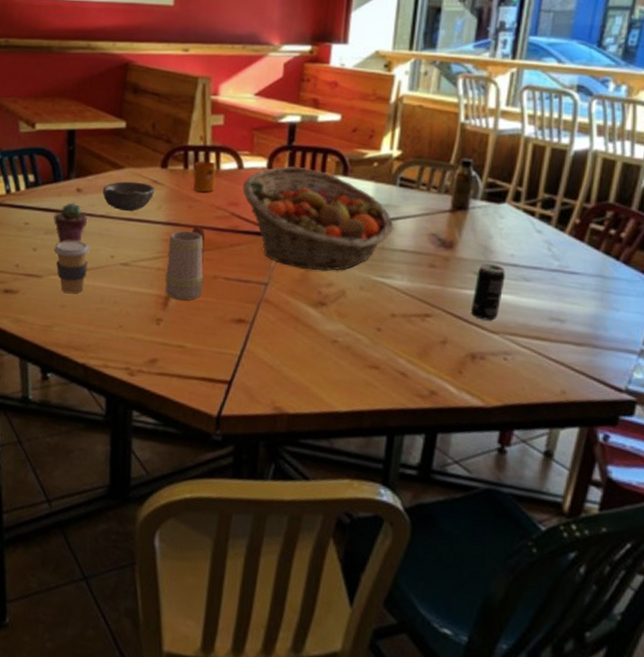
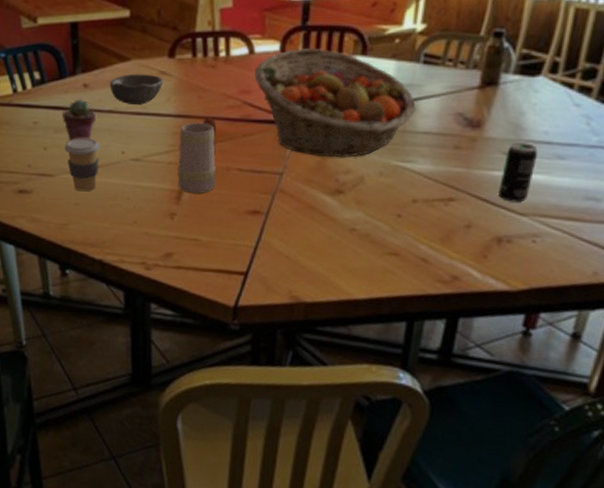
mug: present [193,161,217,193] -> none [202,47,227,82]

